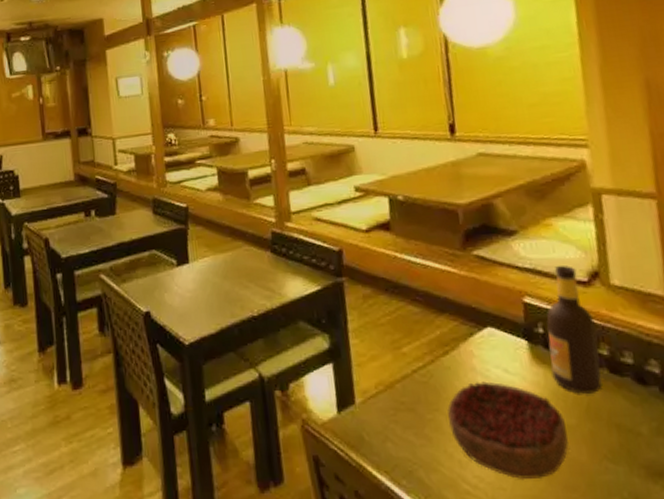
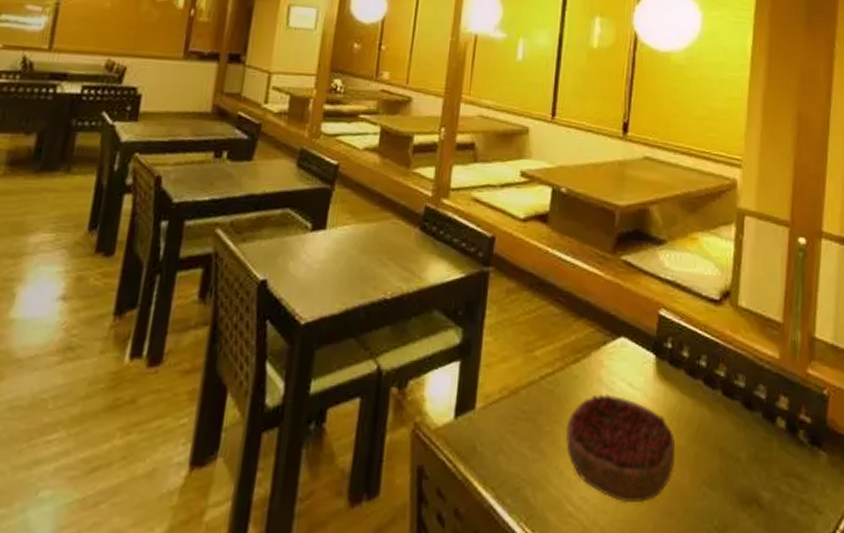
soda bottle: present [546,265,602,394] -> none [672,280,720,415]

